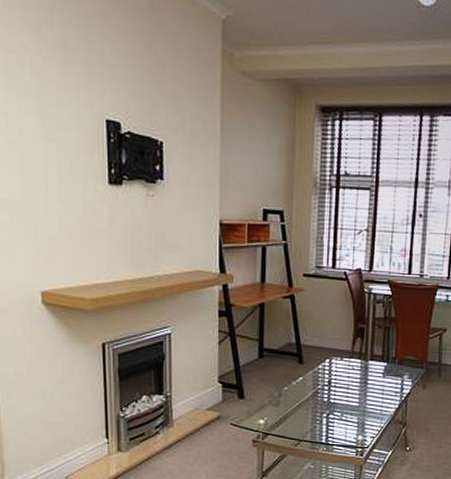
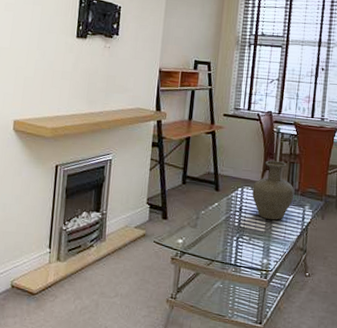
vase: none [342,326,392,392] -> present [252,160,295,220]

